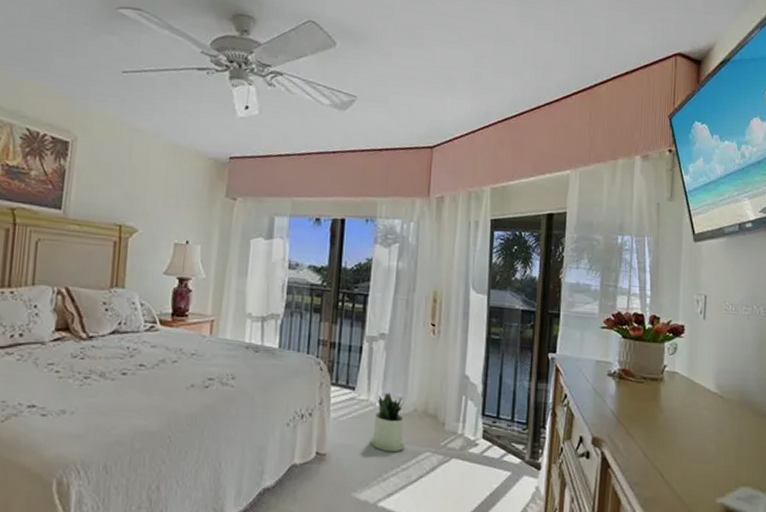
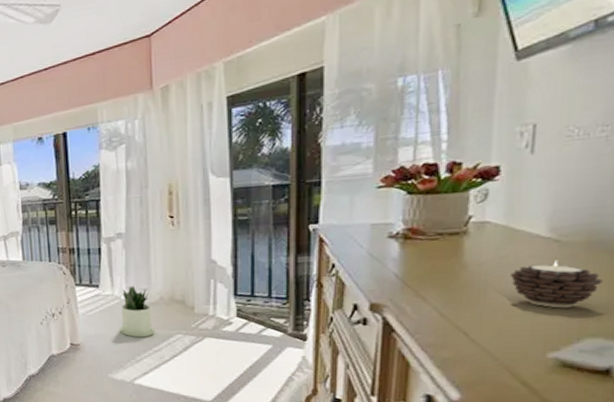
candle: none [692,413,750,458] -> present [511,260,603,308]

